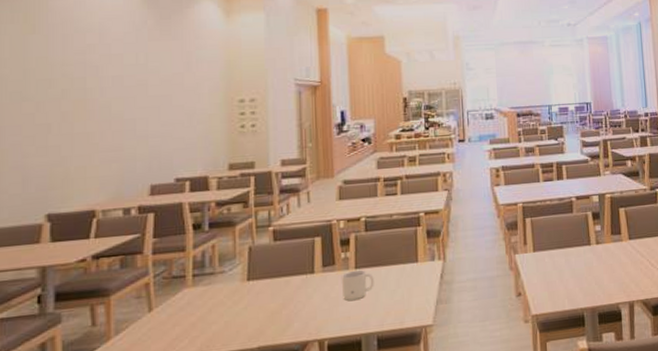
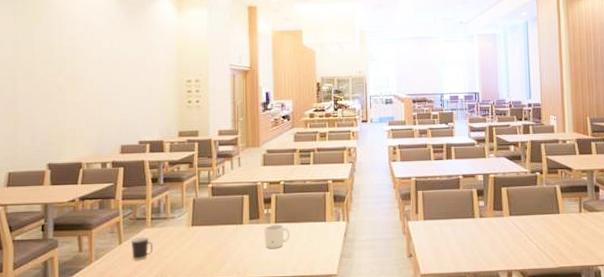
mug: none [166,300,195,330] -> present [132,237,153,260]

